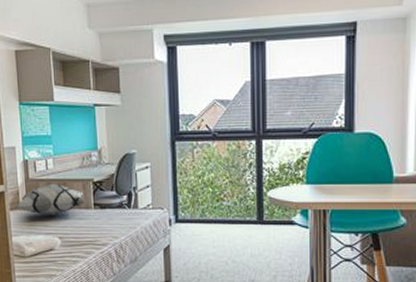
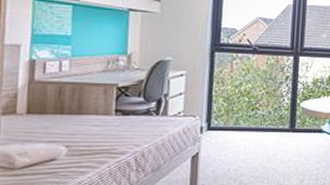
decorative pillow: present [15,183,86,215] -> none [10,87,106,121]

